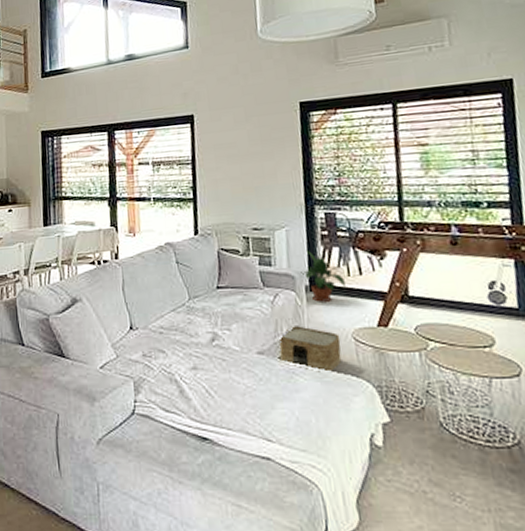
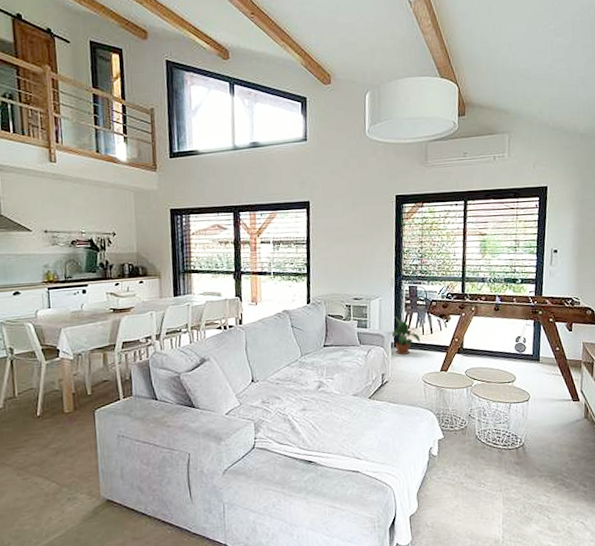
woven basket: present [278,326,342,372] -> none [369,373,414,407]

